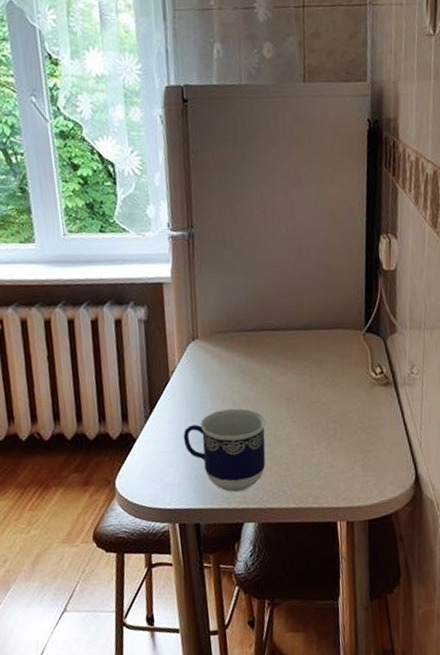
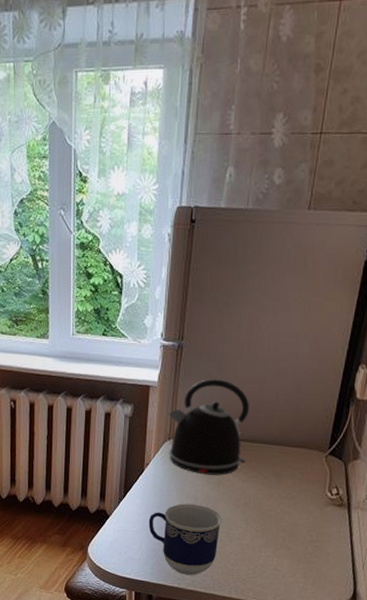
kettle: none [188,266,281,374] -> present [169,379,250,475]

